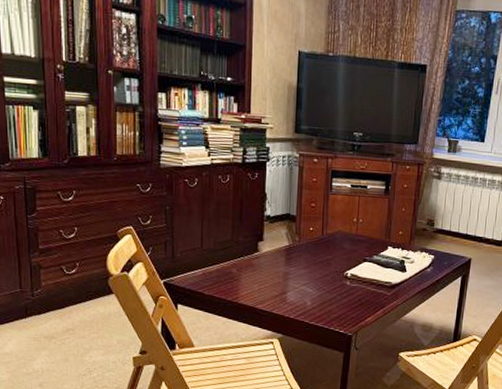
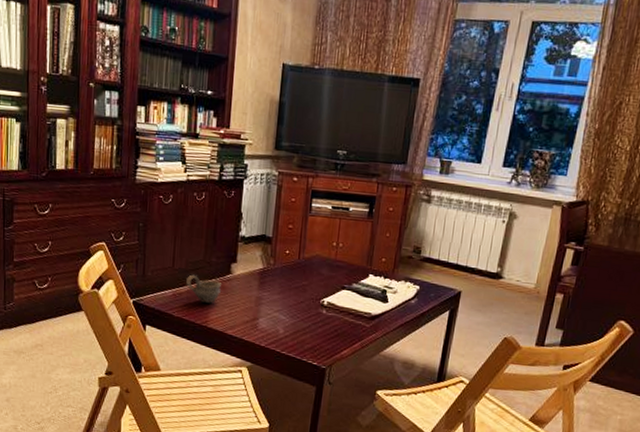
cup: none [215,254,249,282] -> present [186,274,221,305]

